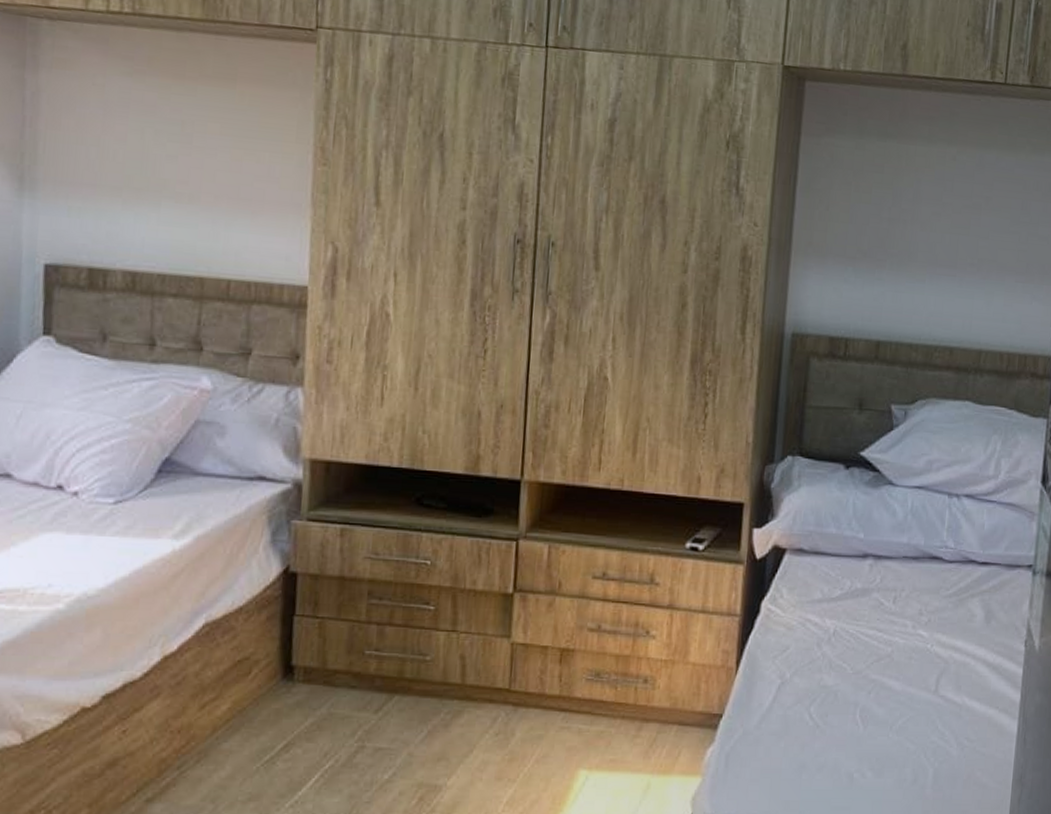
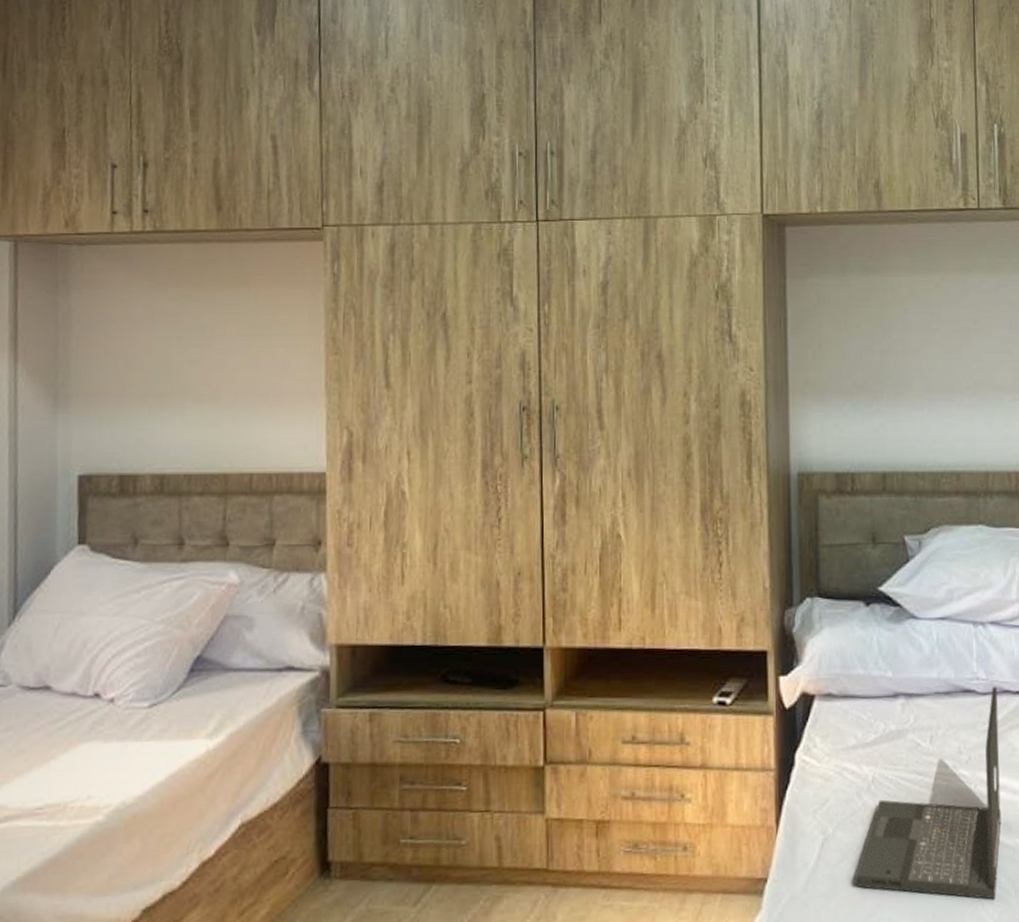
laptop: none [806,556,964,750] -> present [855,687,1001,900]

